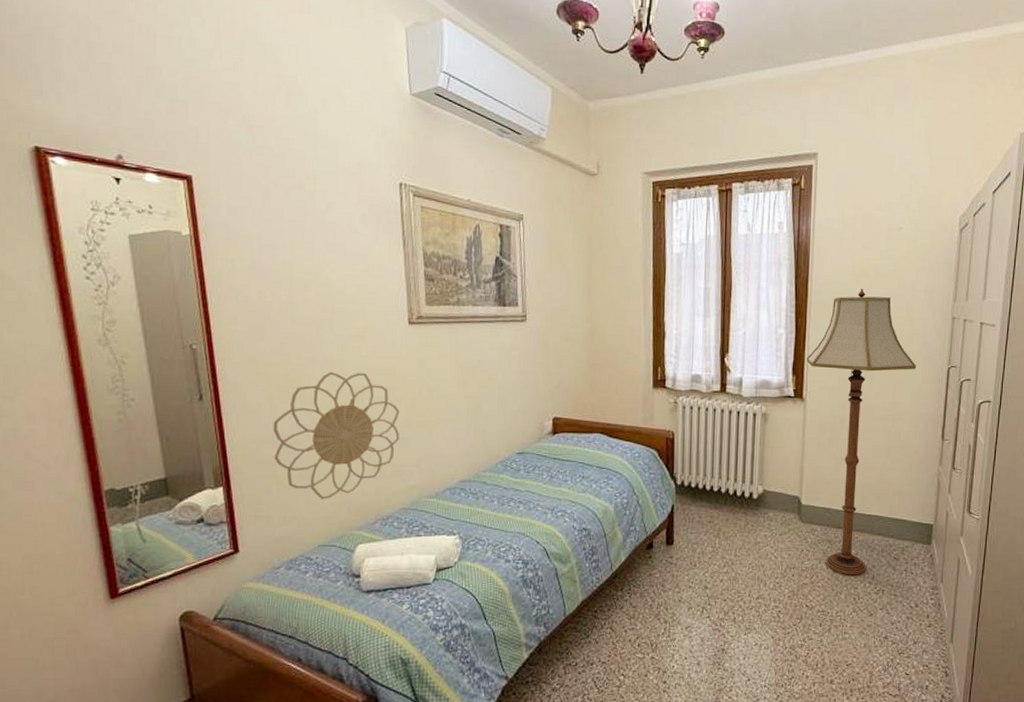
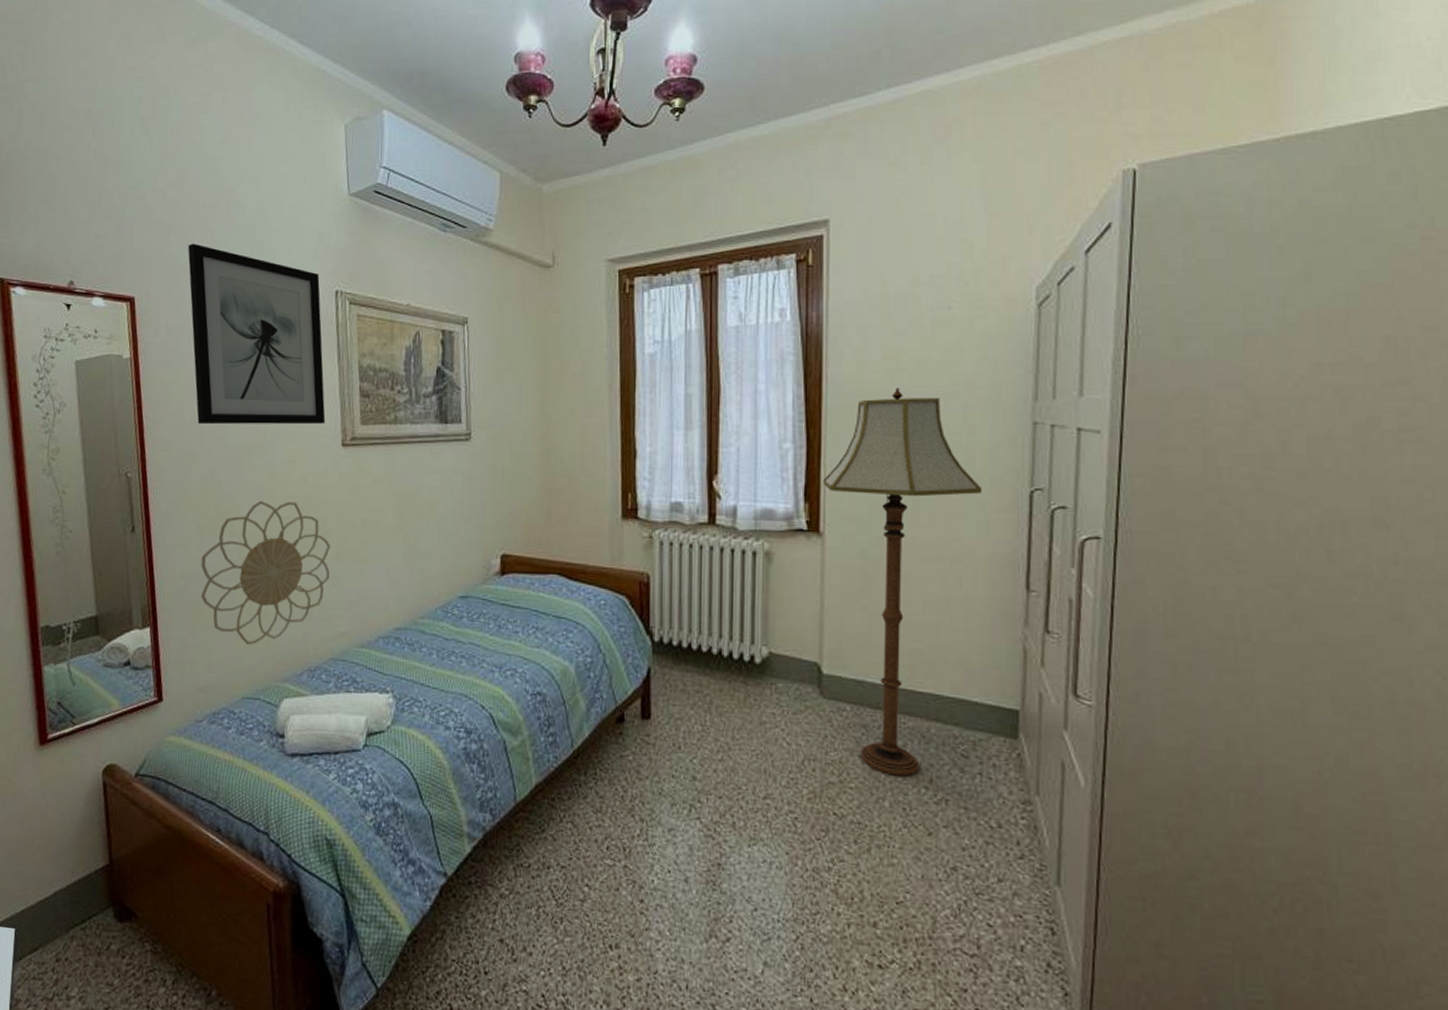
wall art: none [248,127,392,304] -> present [188,243,326,425]

